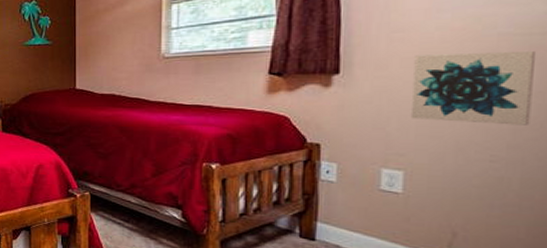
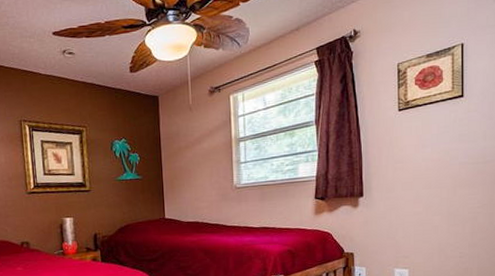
wall art: present [410,50,537,125] -> none [410,174,482,230]

